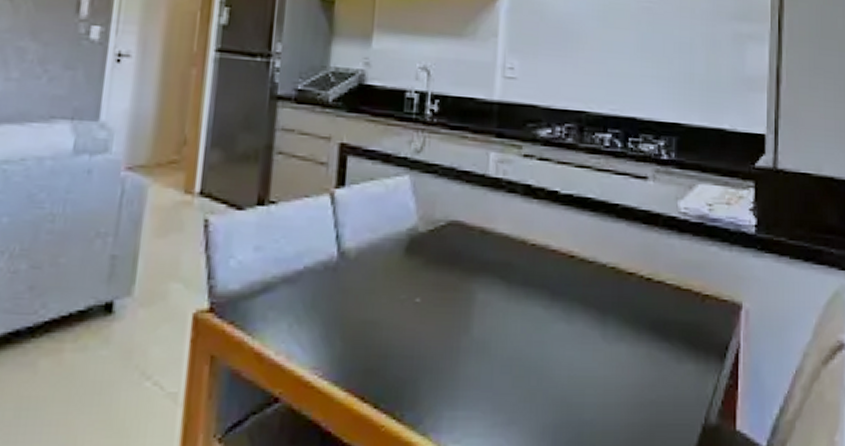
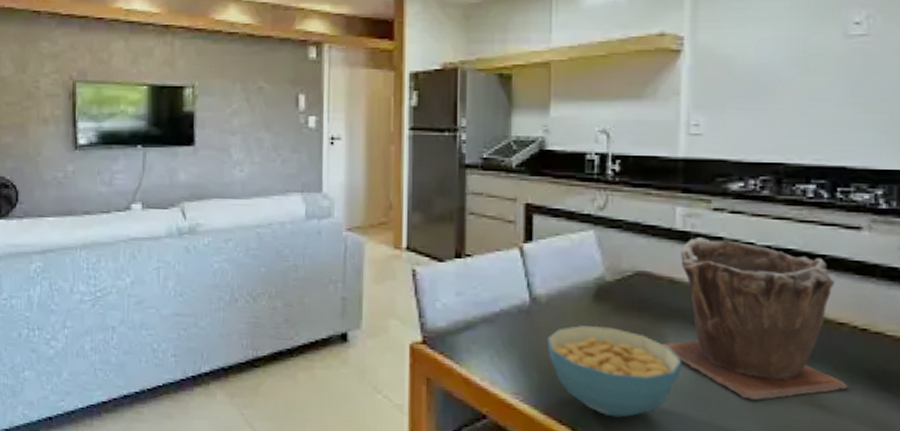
cereal bowl: none [353,282,490,389] -> present [547,325,682,418]
plant pot: none [472,185,635,358] -> present [663,237,848,400]

